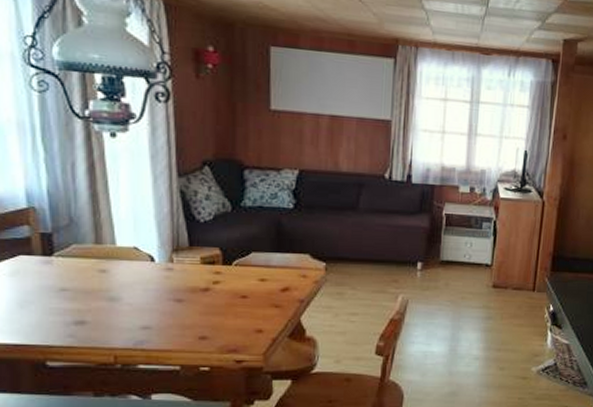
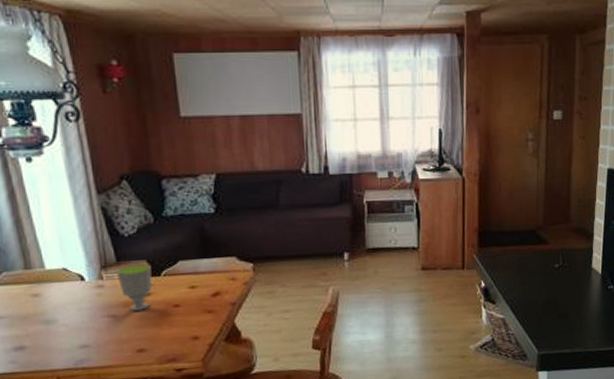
cup: none [187,250,223,298] -> present [116,263,152,311]

